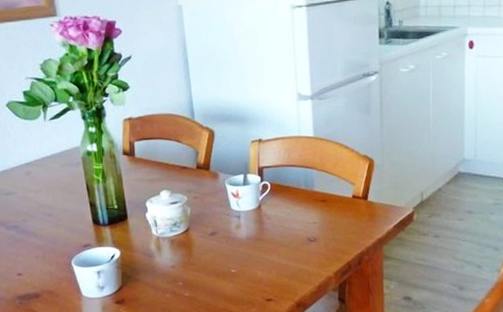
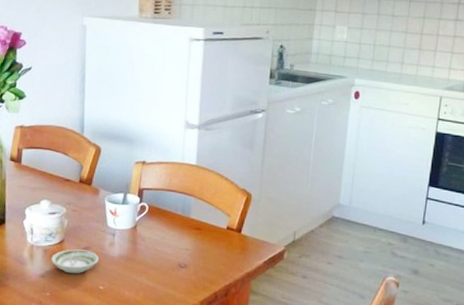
saucer: none [179,235,227,261] -> present [51,249,99,274]

